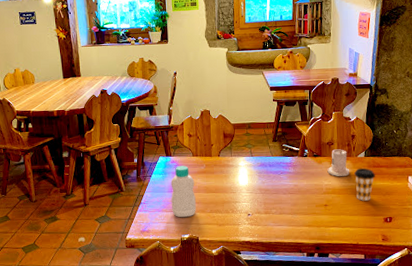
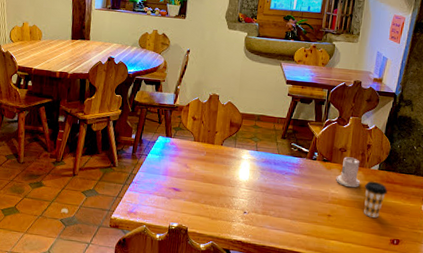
bottle: present [171,165,196,218] -> none [164,149,192,205]

